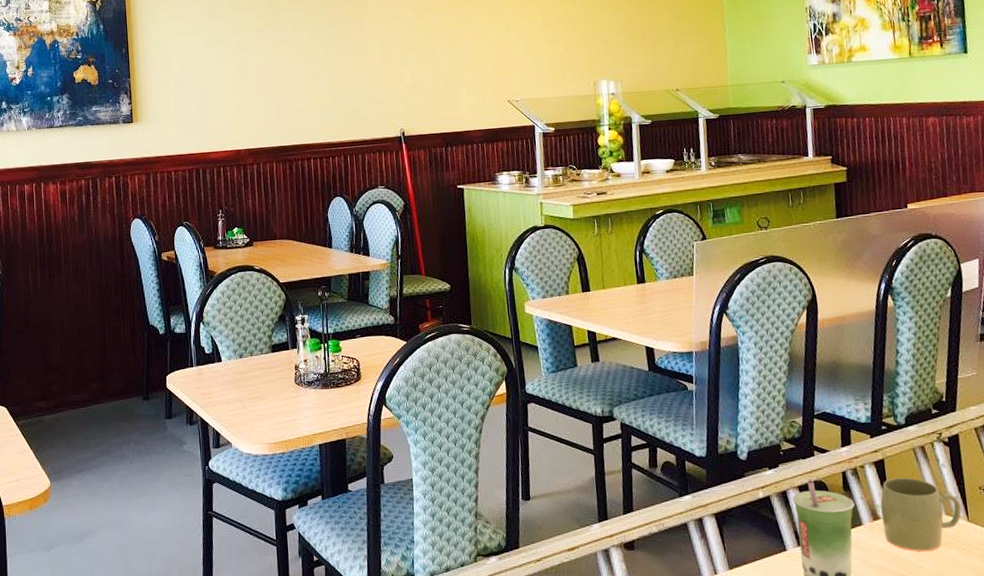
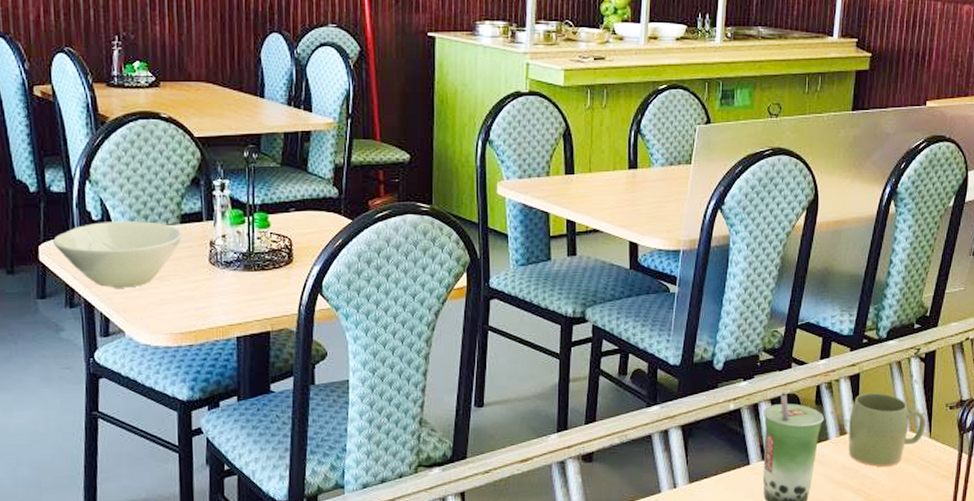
bowl: none [177,352,273,408] -> present [53,221,182,288]

